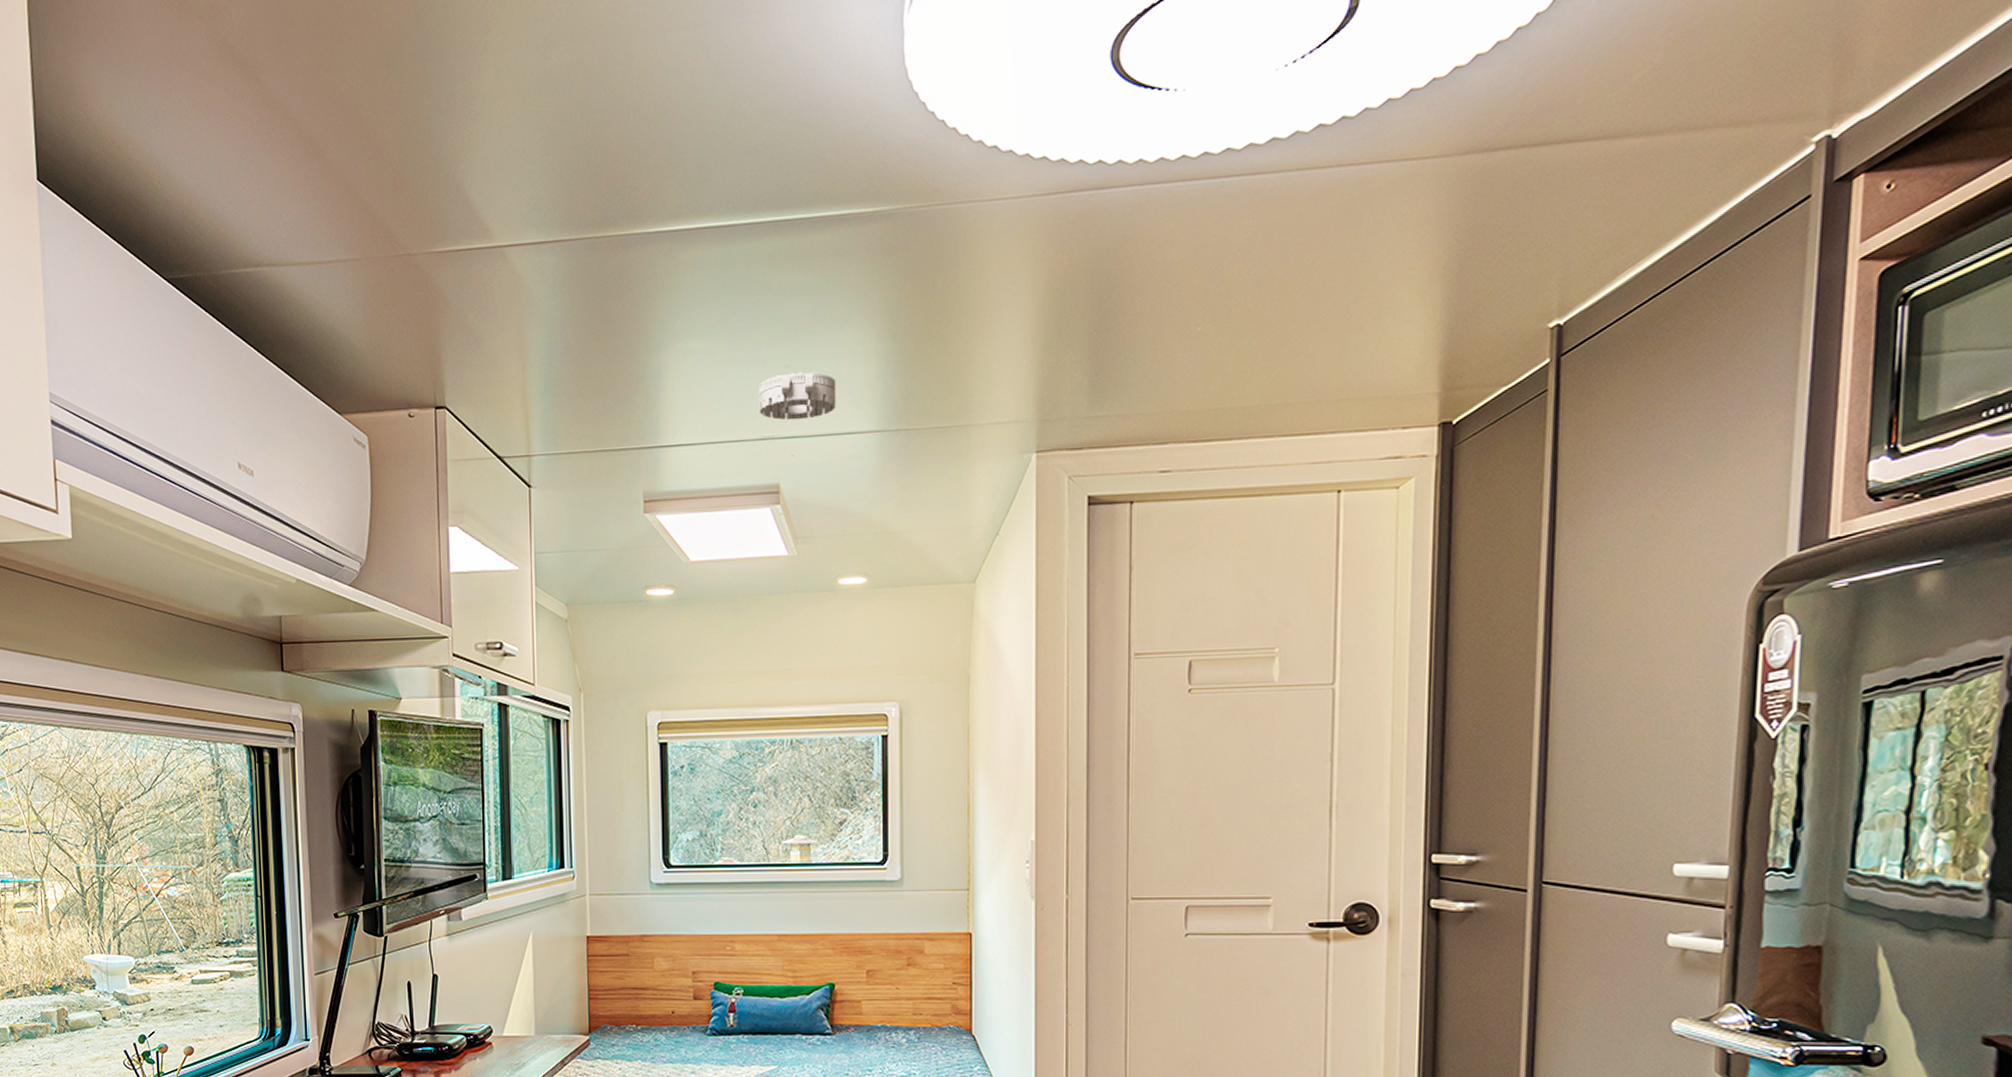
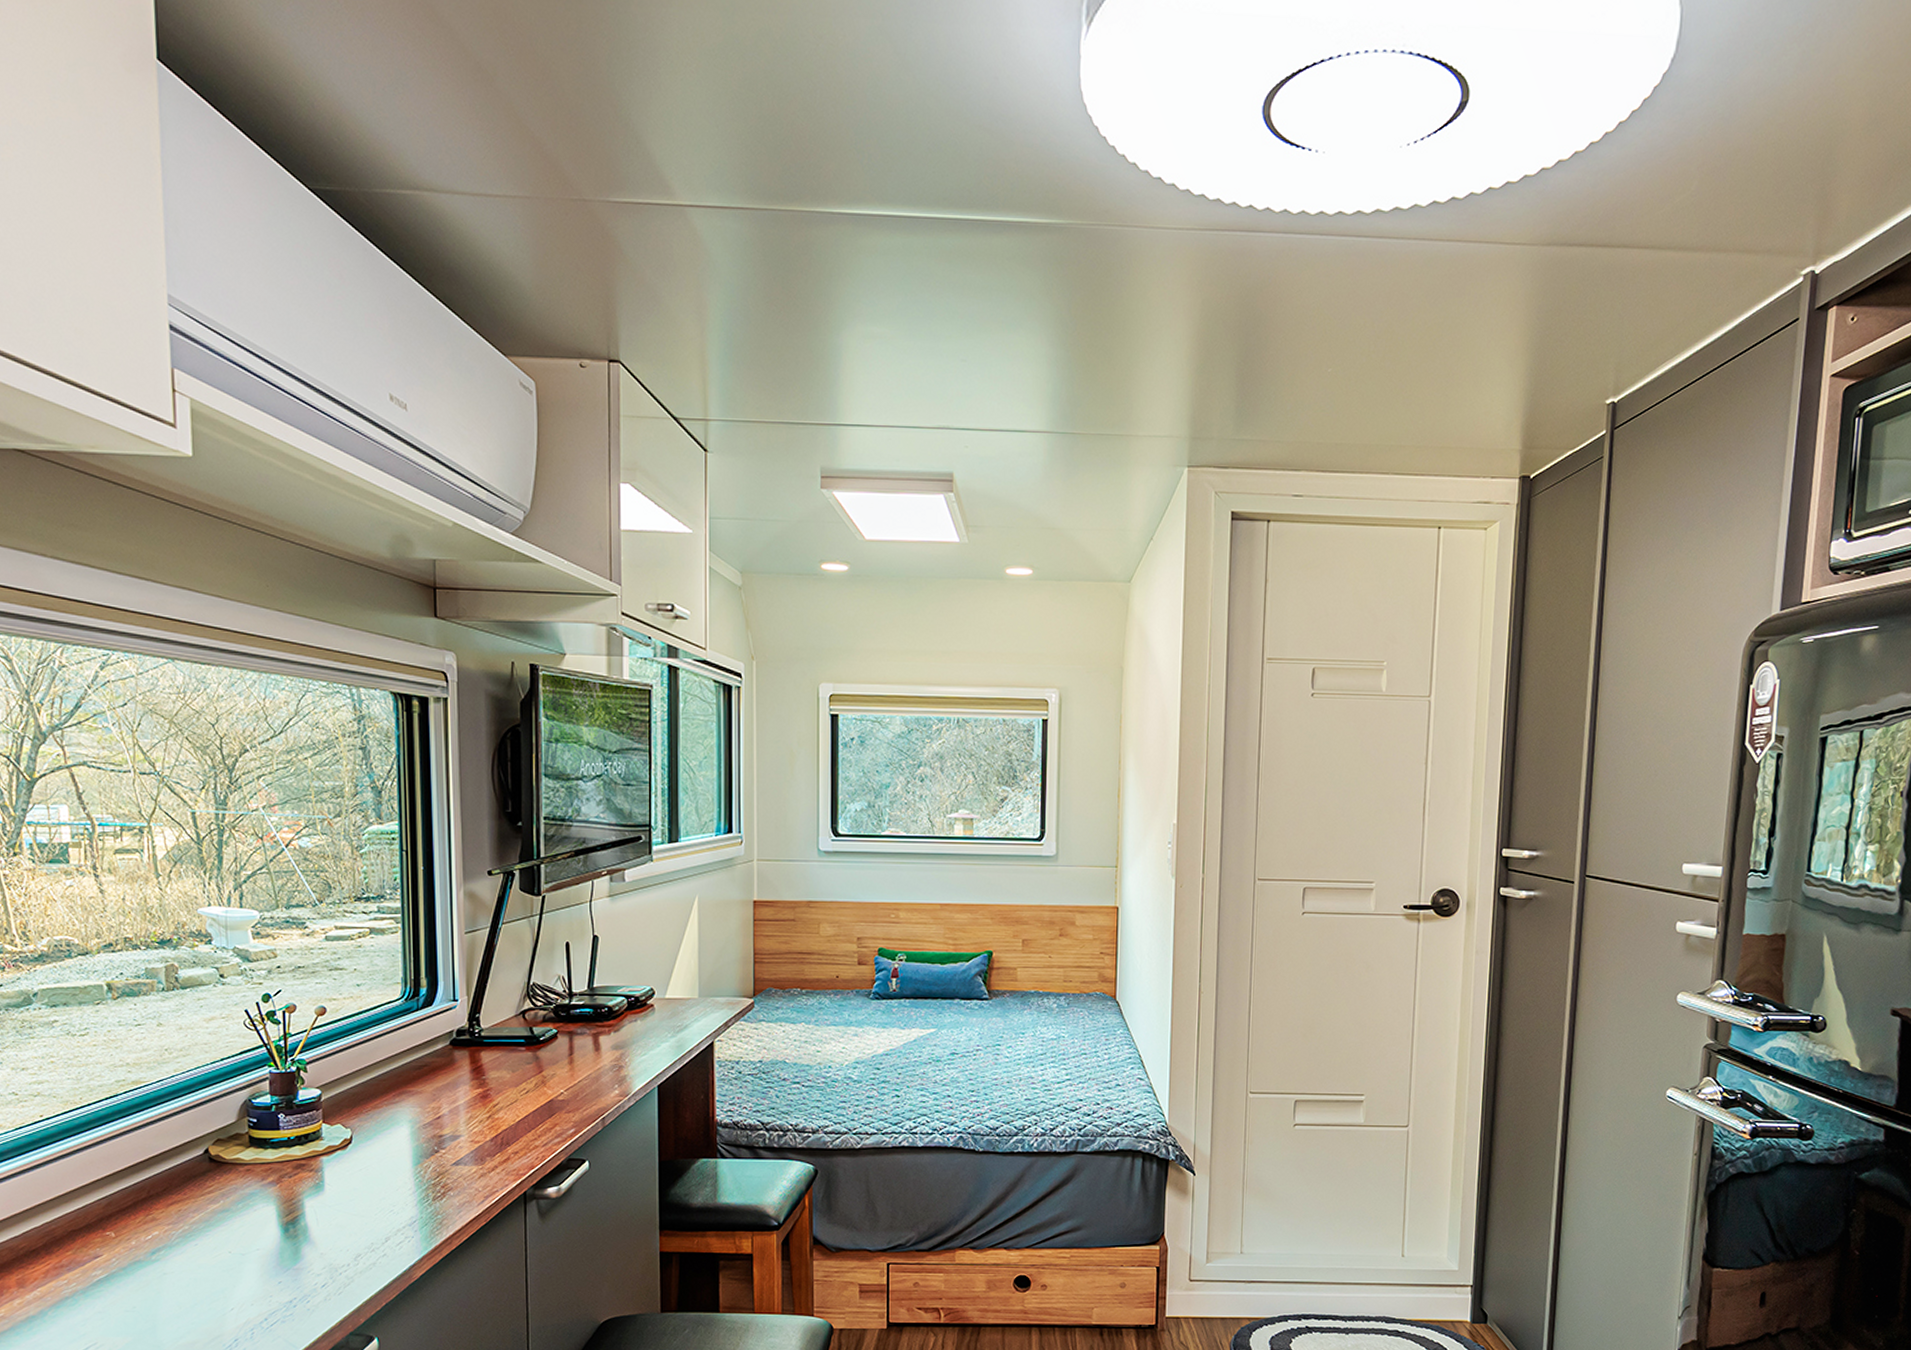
smoke detector: present [759,372,836,421] -> none [935,367,1009,413]

